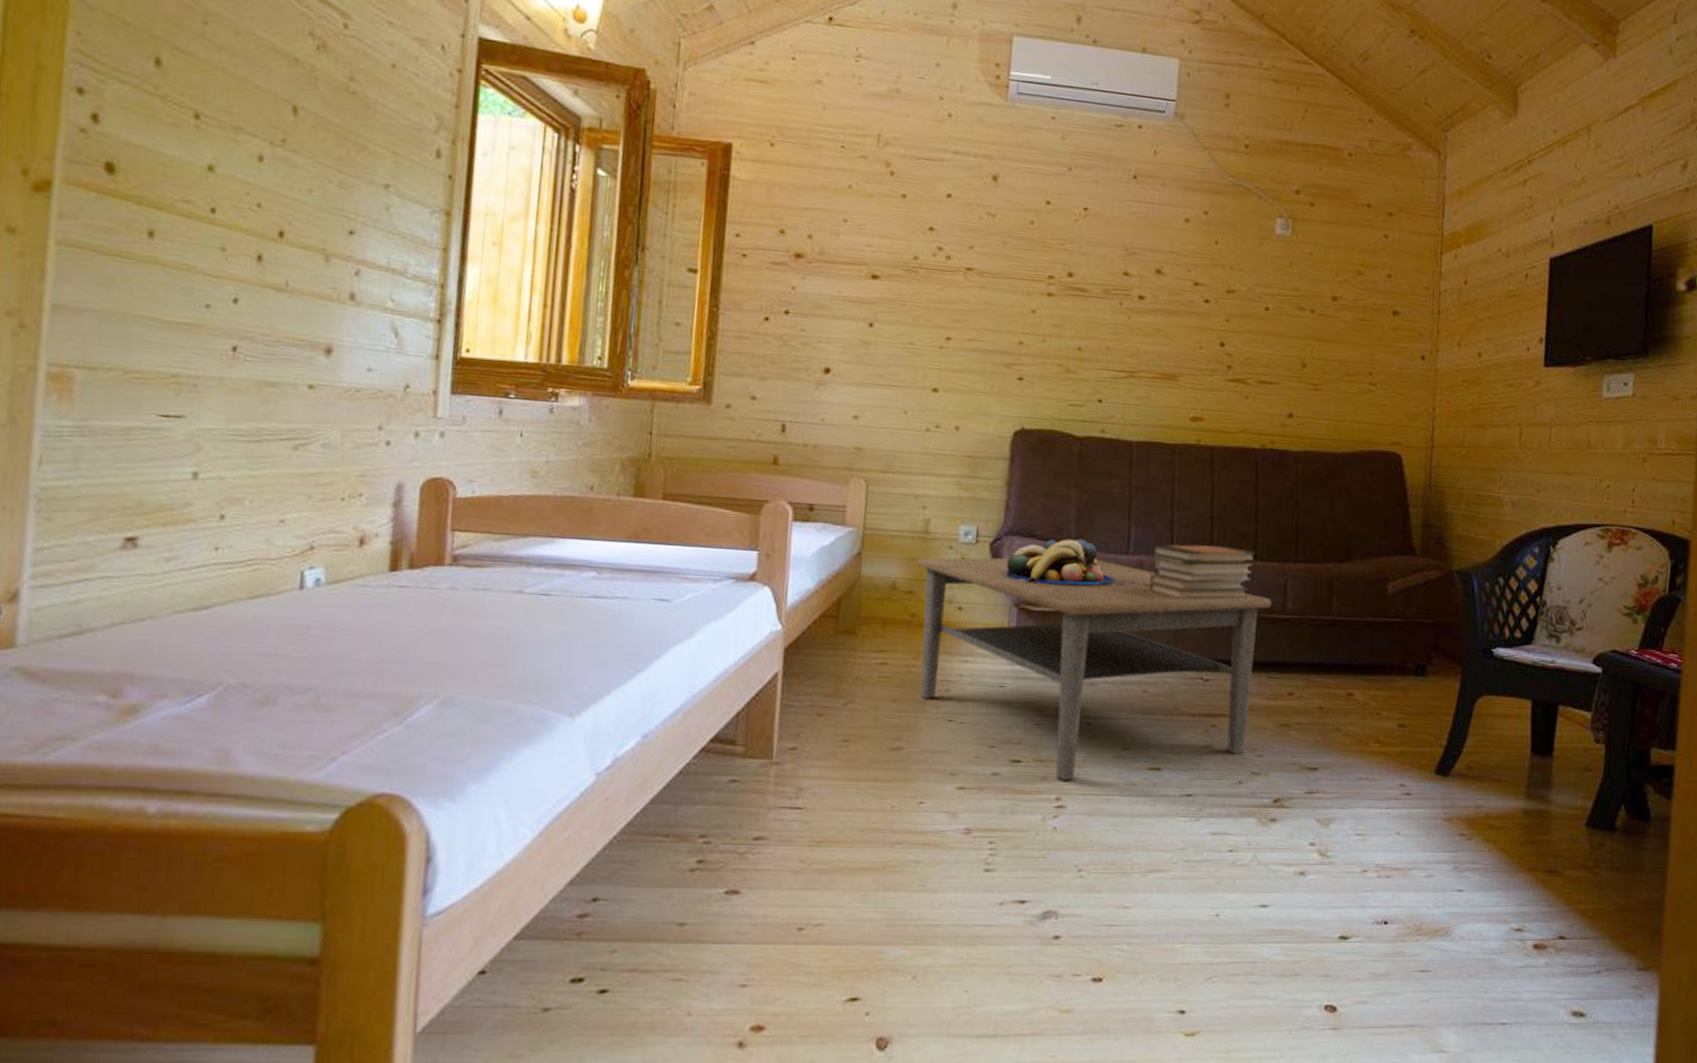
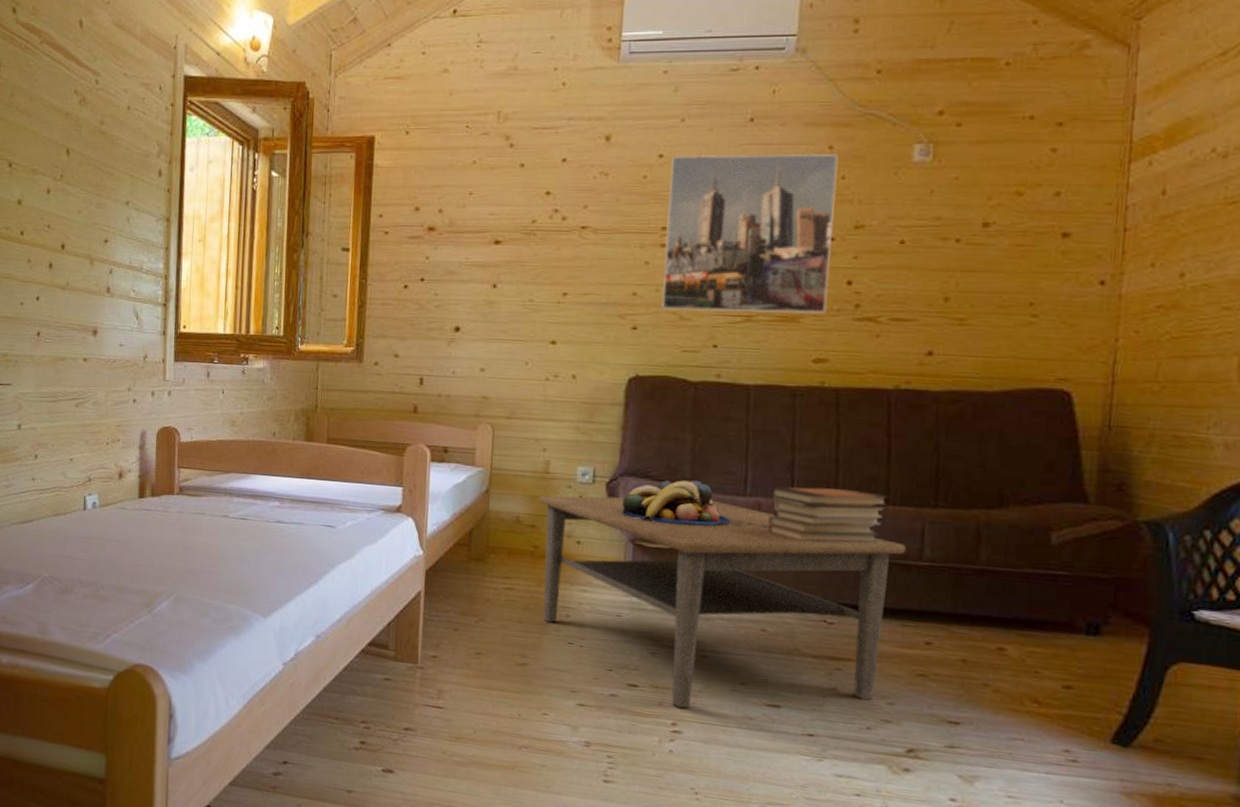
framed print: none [1048,204,1213,374] -> present [662,154,839,314]

